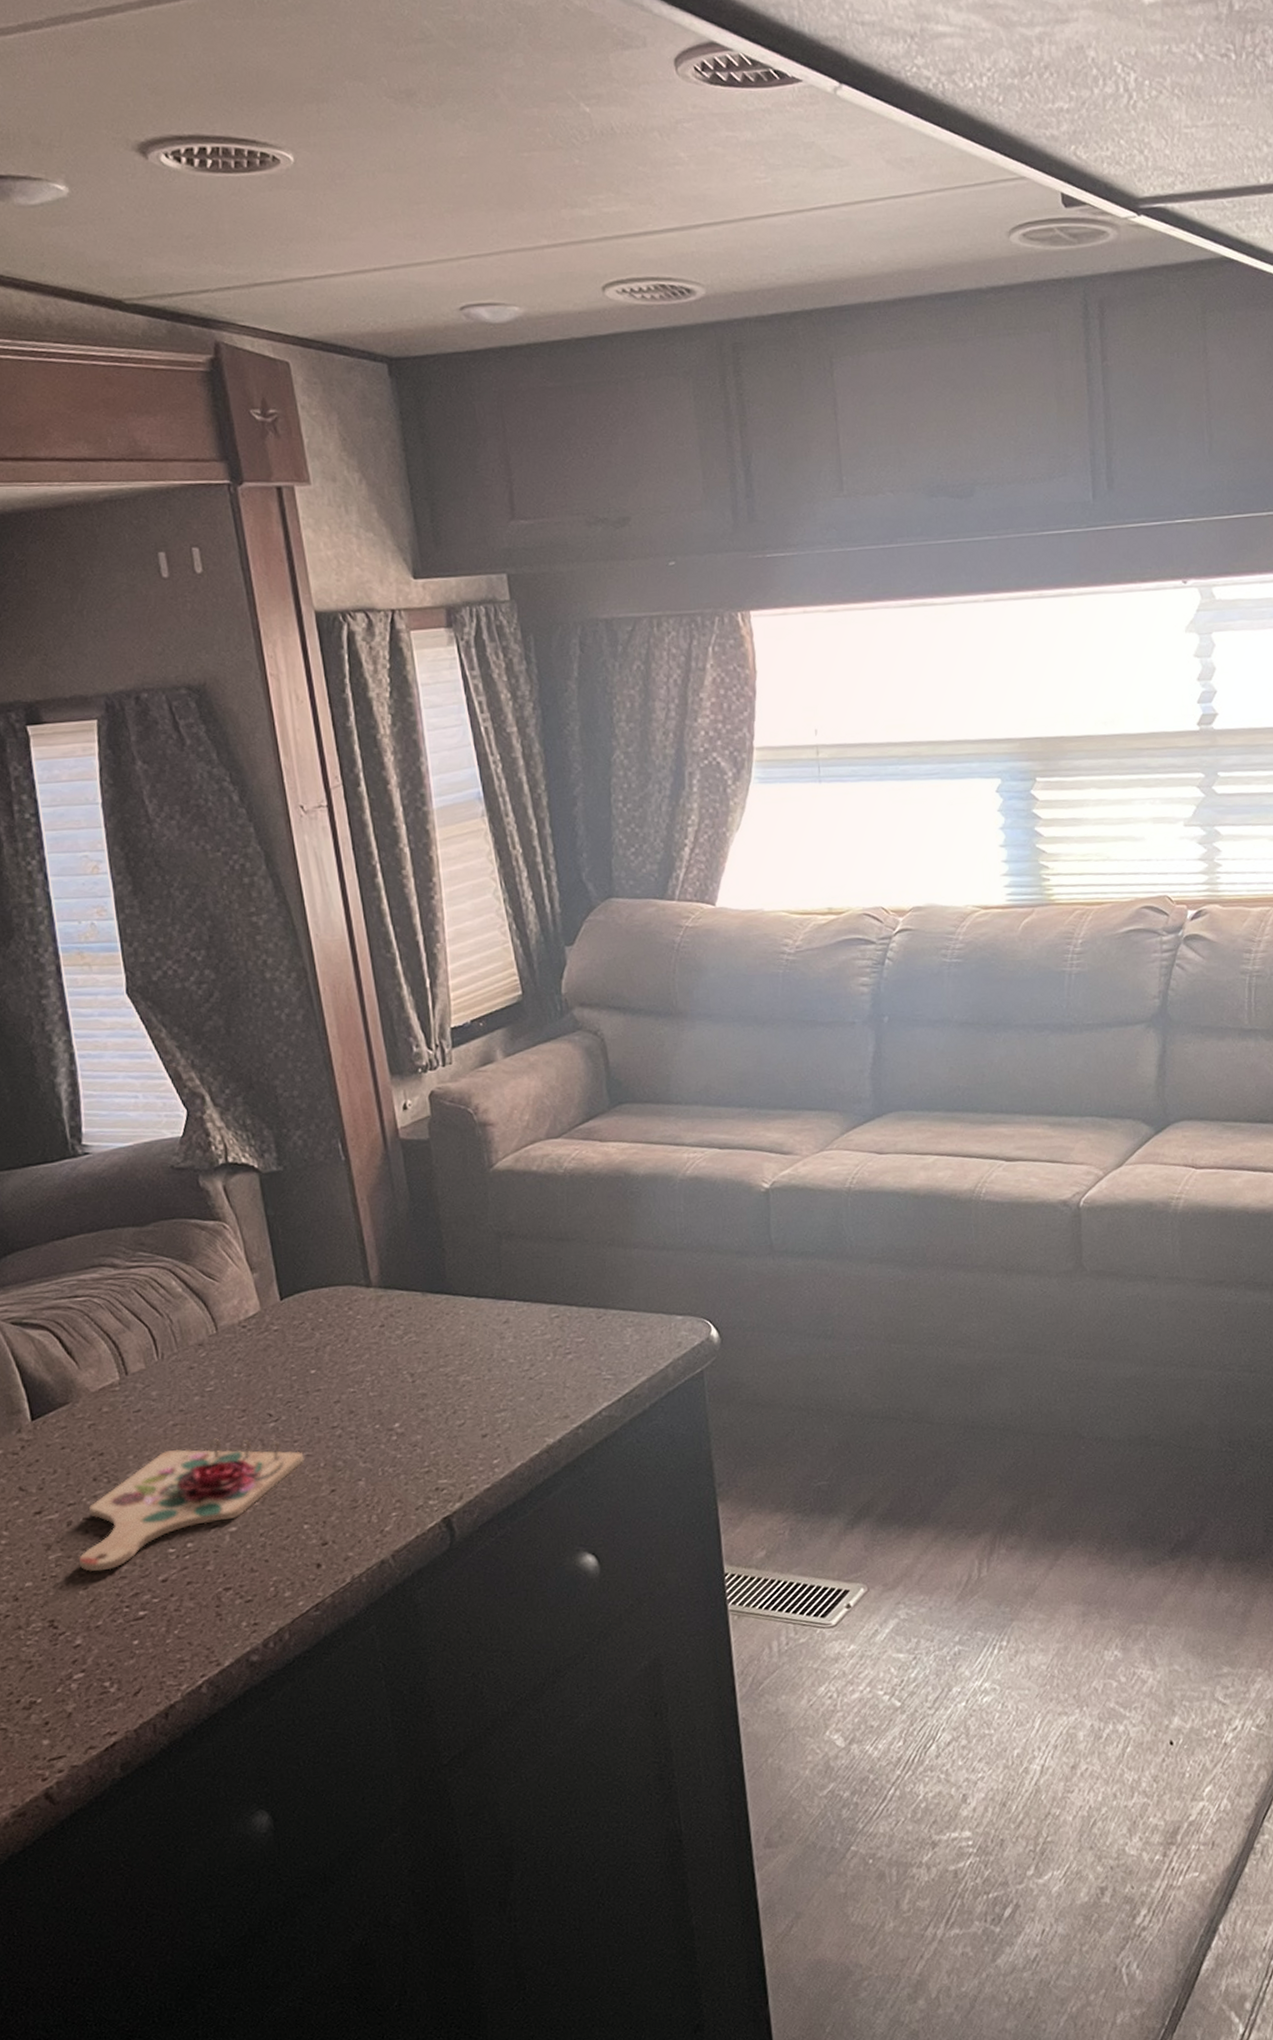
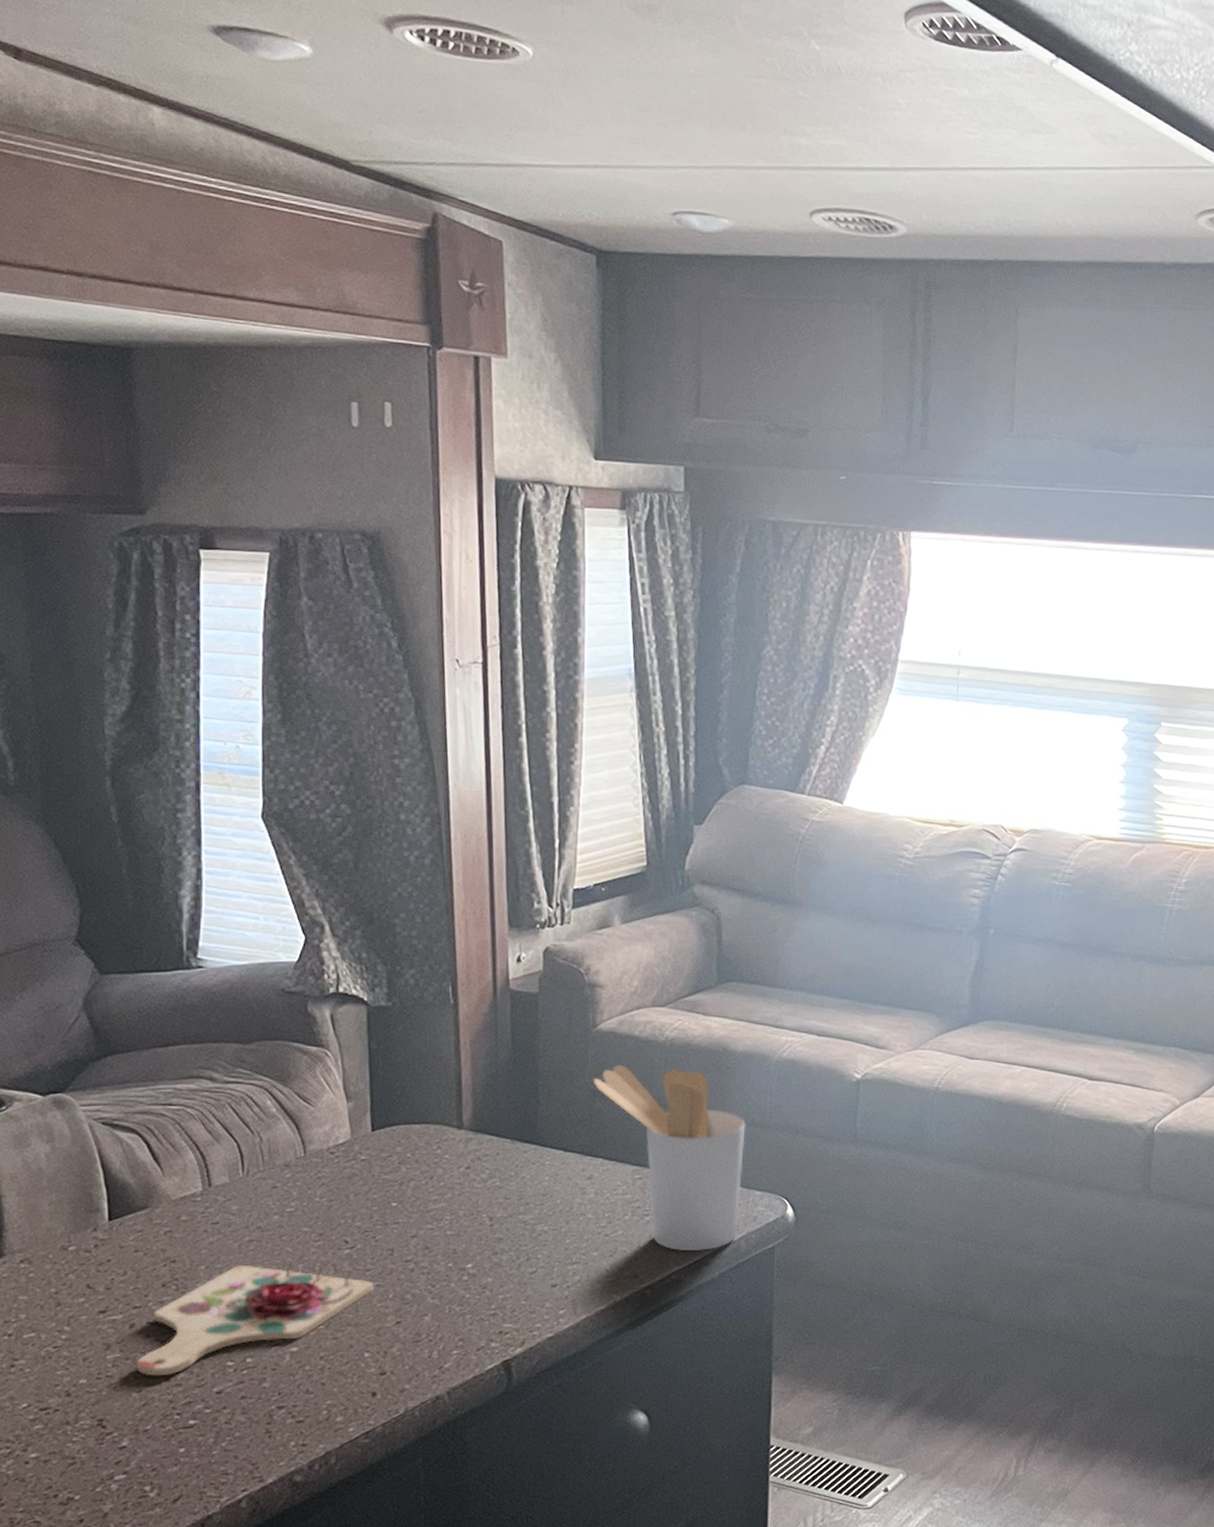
utensil holder: none [496,1199,663,1387] -> present [593,1064,746,1252]

